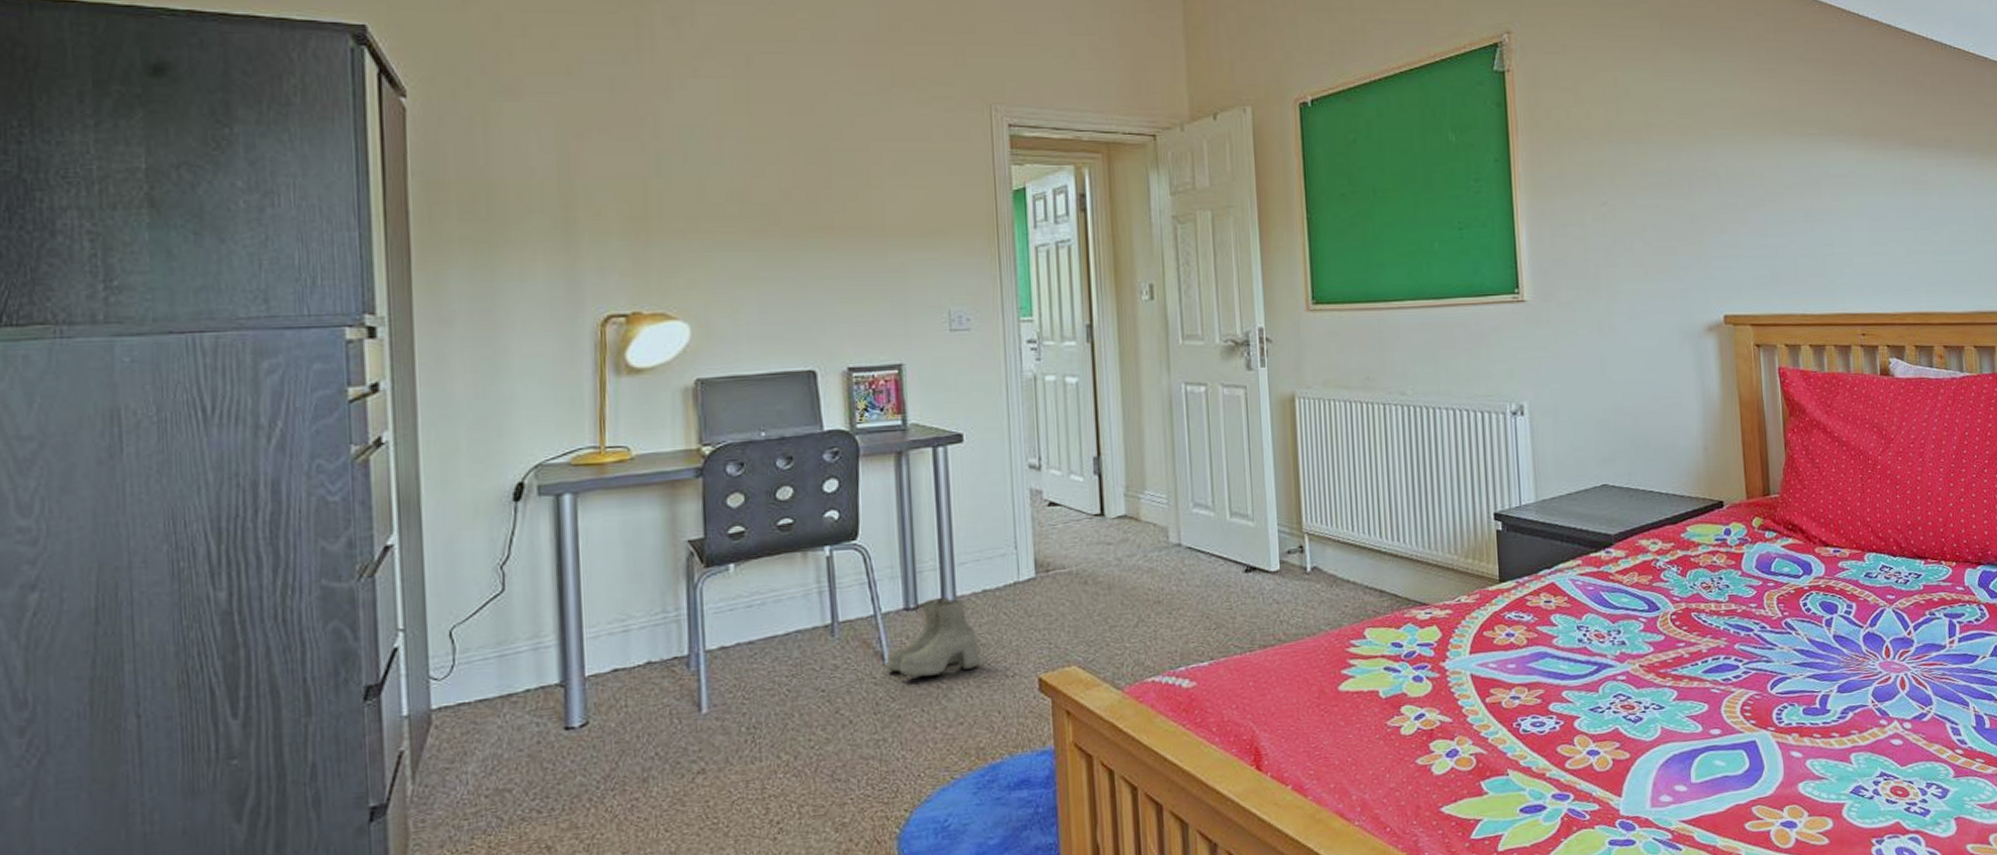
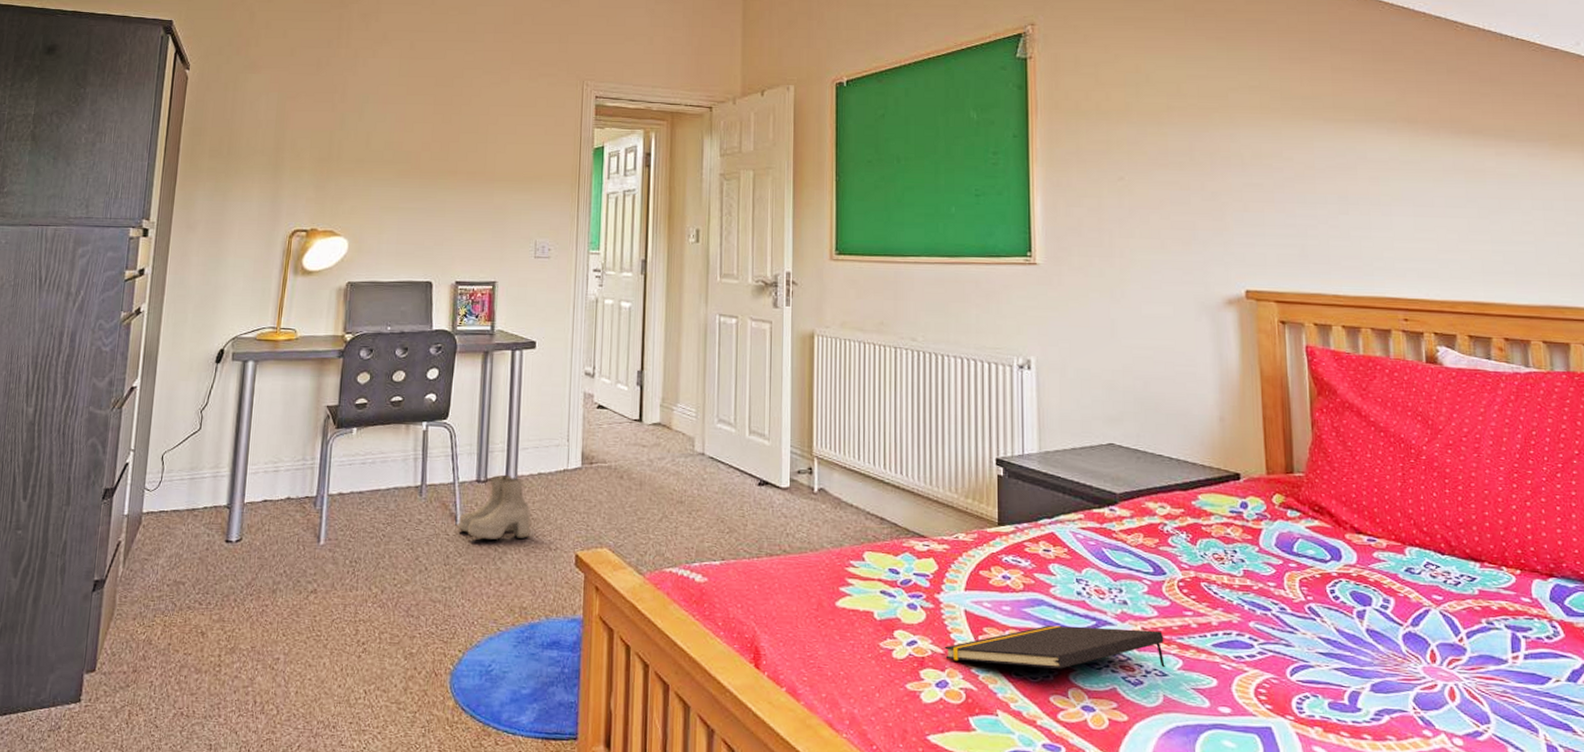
notepad: none [1452,665,1662,728] -> present [944,625,1165,669]

